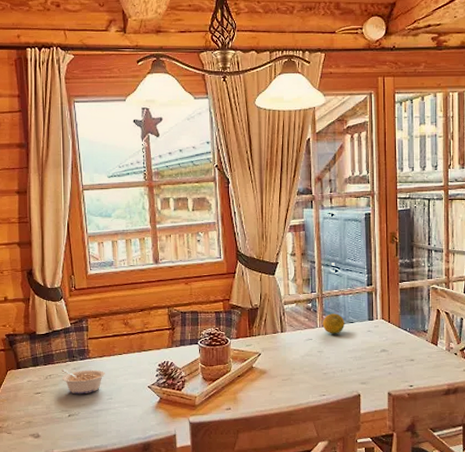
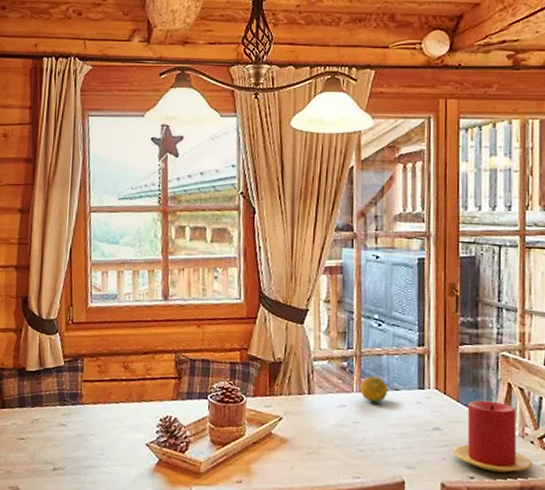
legume: present [61,369,105,395] -> none [49,413,98,446]
candle: none [397,325,456,380] -> present [453,400,533,473]

